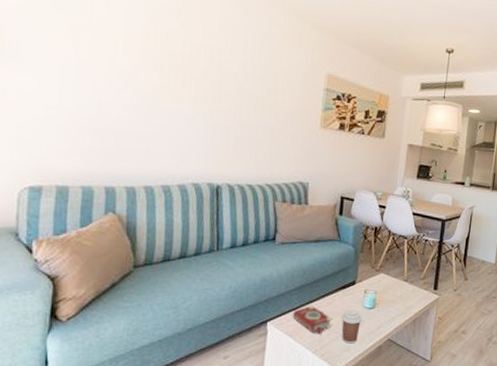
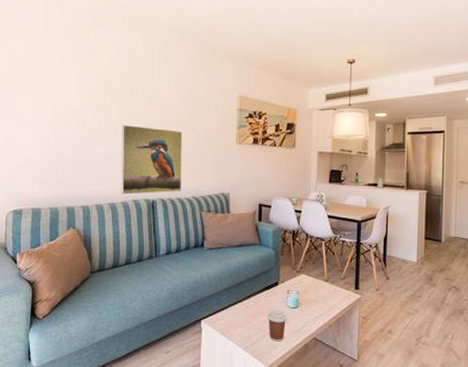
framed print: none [178,91,259,178] -> present [120,124,183,195]
book: present [292,305,333,334] -> none [222,305,259,332]

